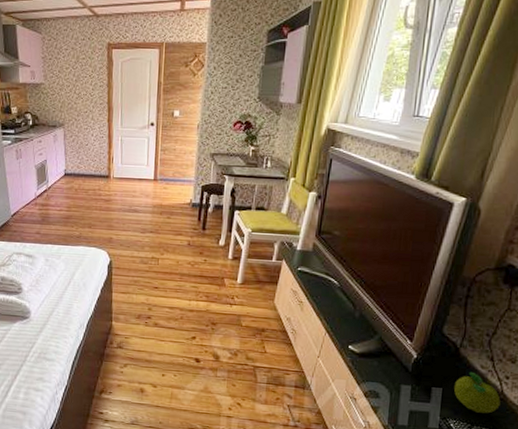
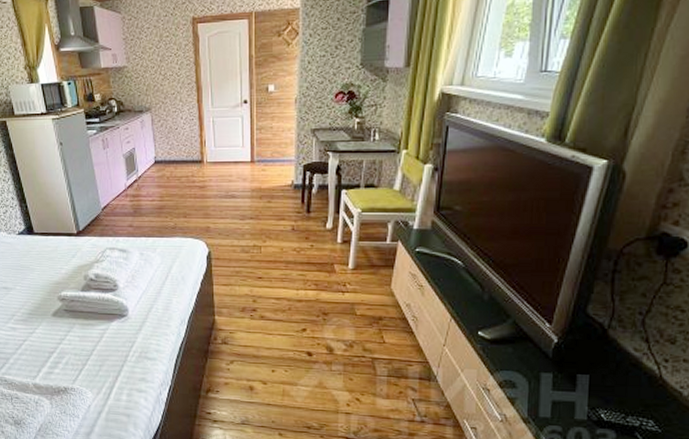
fruit: present [454,371,501,414] -> none [603,355,659,402]

